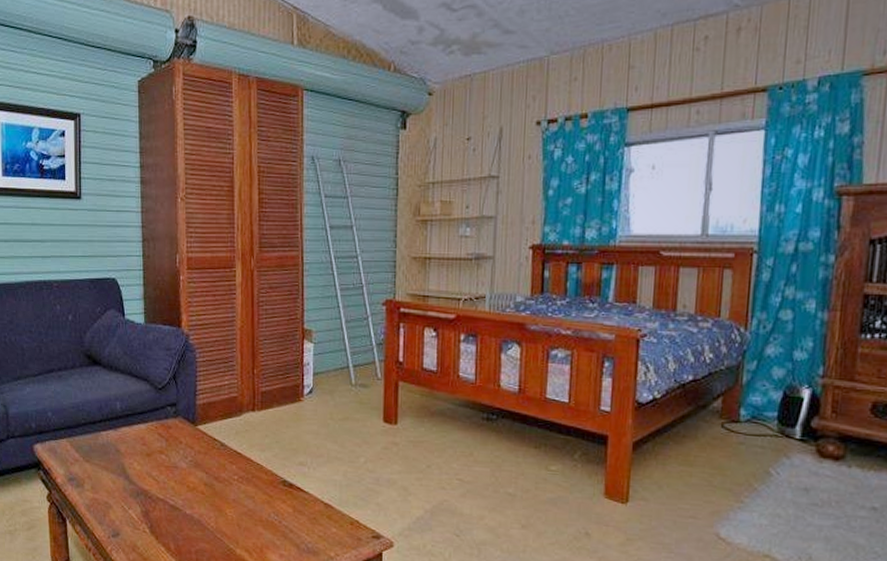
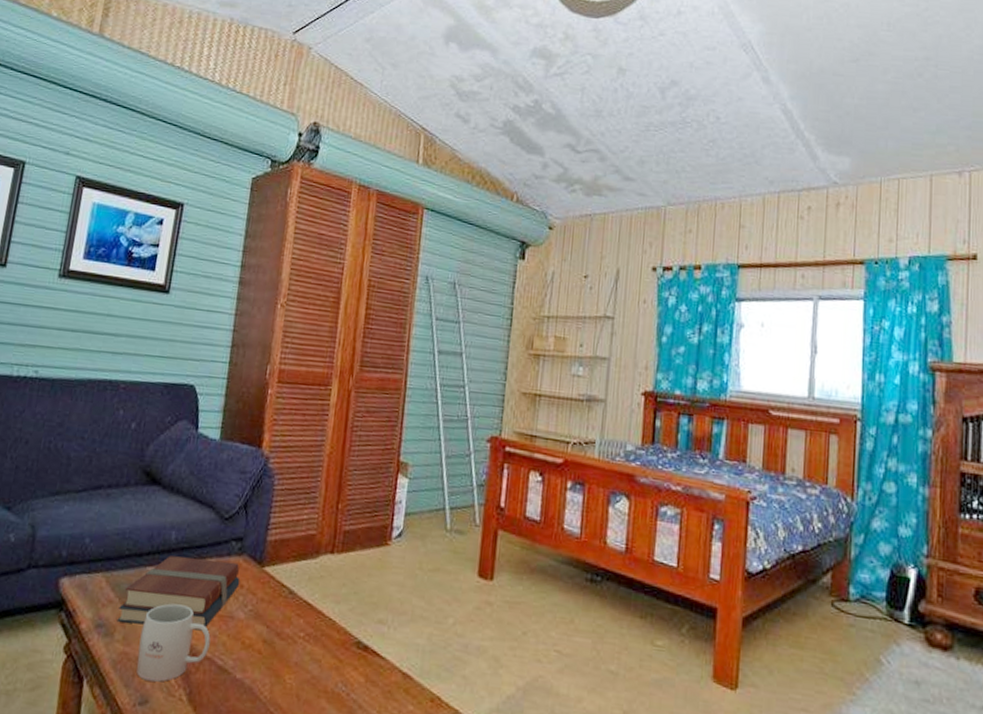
books: none [84,422,179,477] -> present [117,555,240,627]
mug: none [105,459,161,519] -> present [136,603,211,682]

